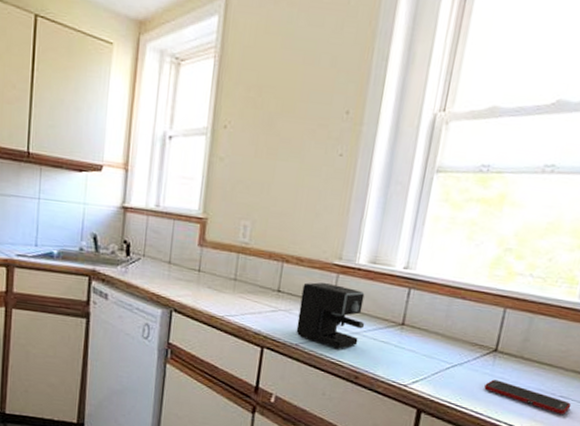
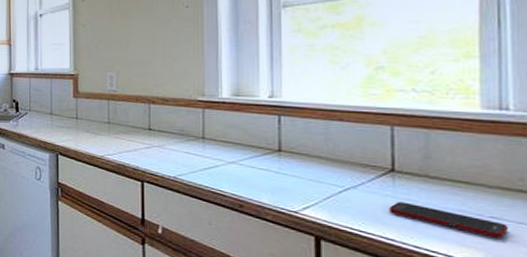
coffee maker: present [296,282,365,349] -> none [172,118,240,179]

